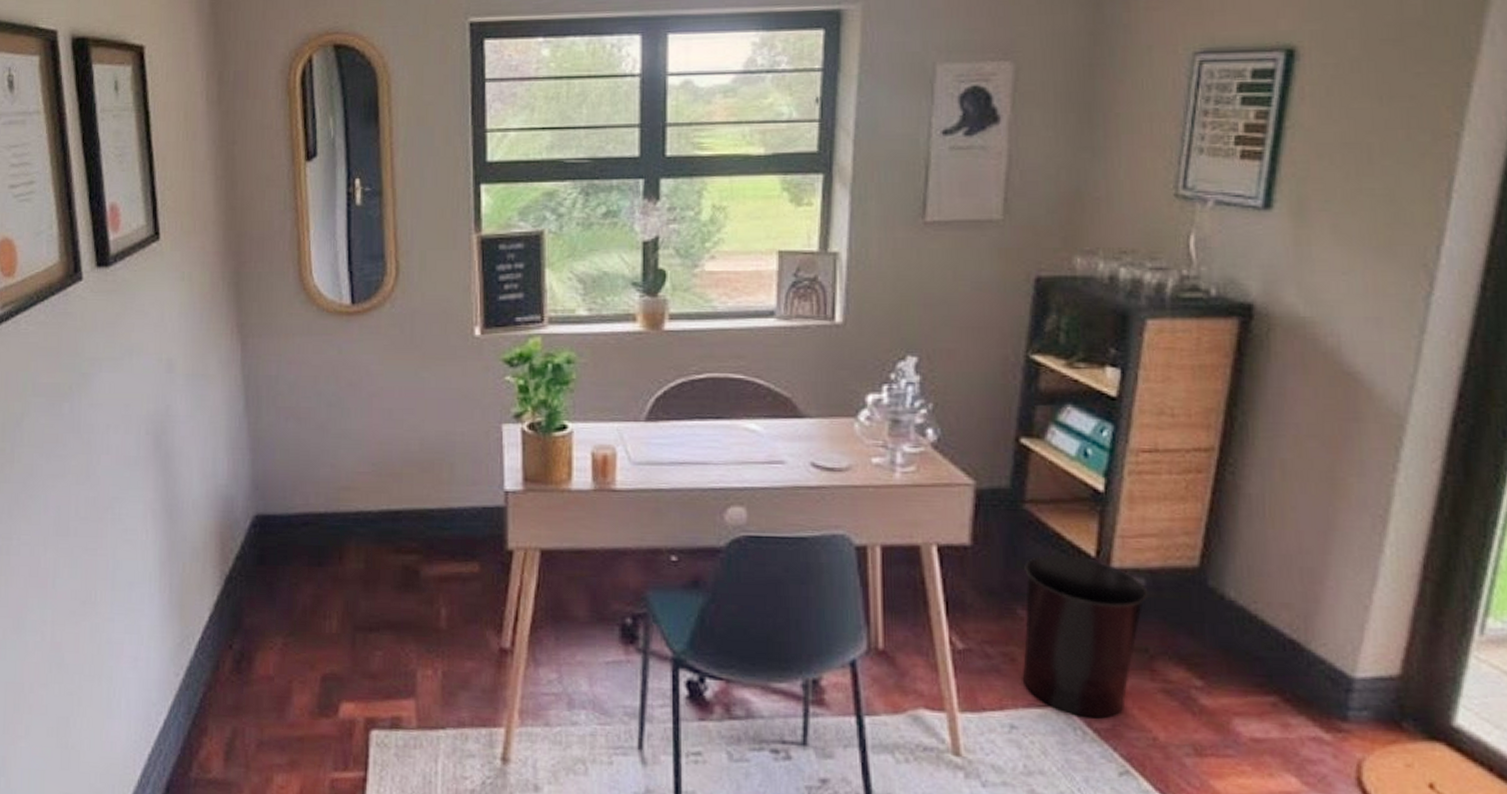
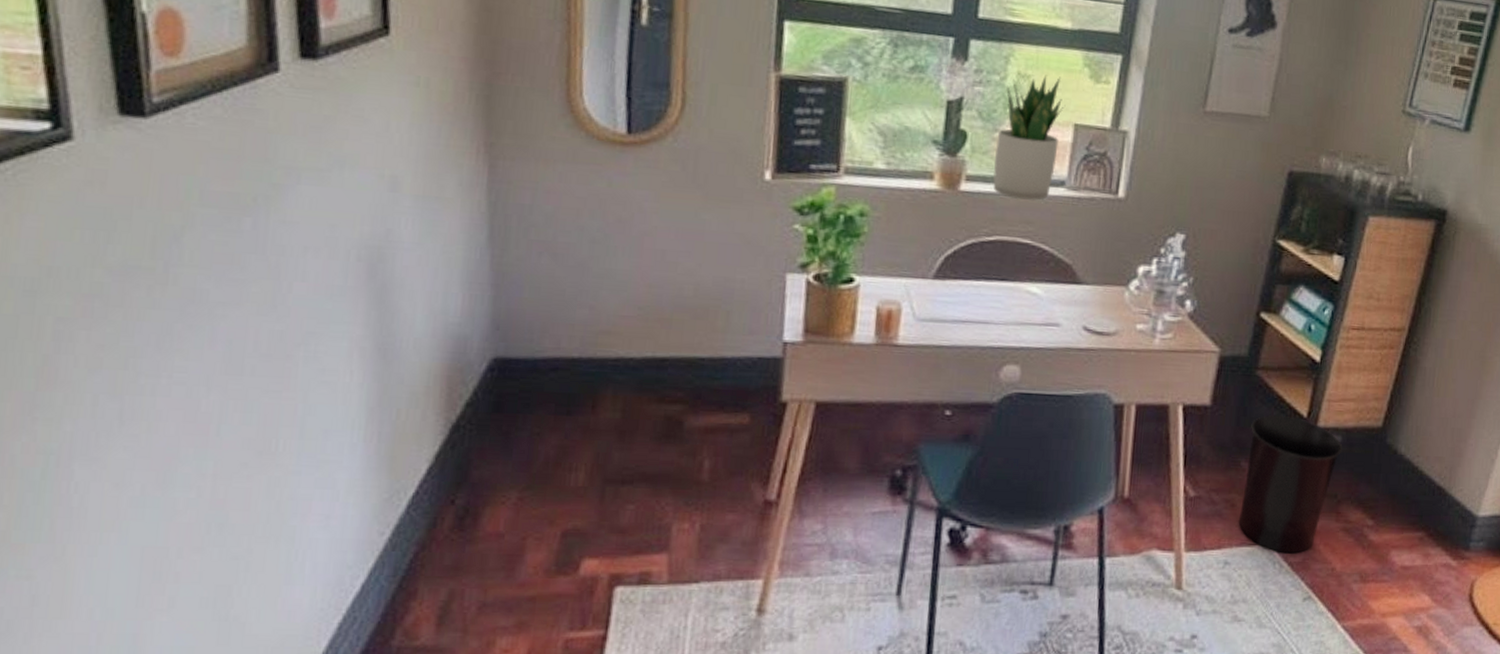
planter: none [696,204,767,334] -> present [993,75,1066,201]

